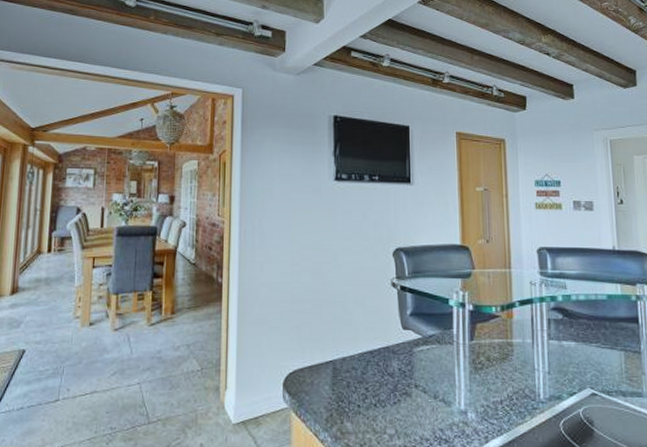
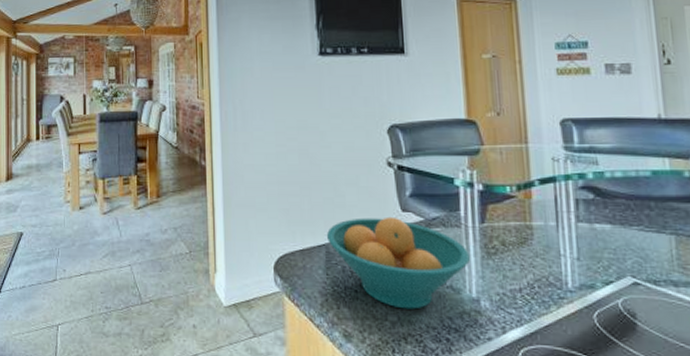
fruit bowl: none [333,334,460,422] -> present [326,216,470,309]

